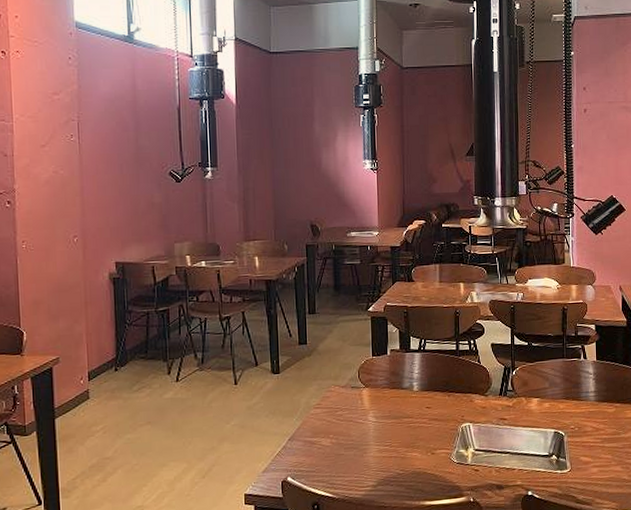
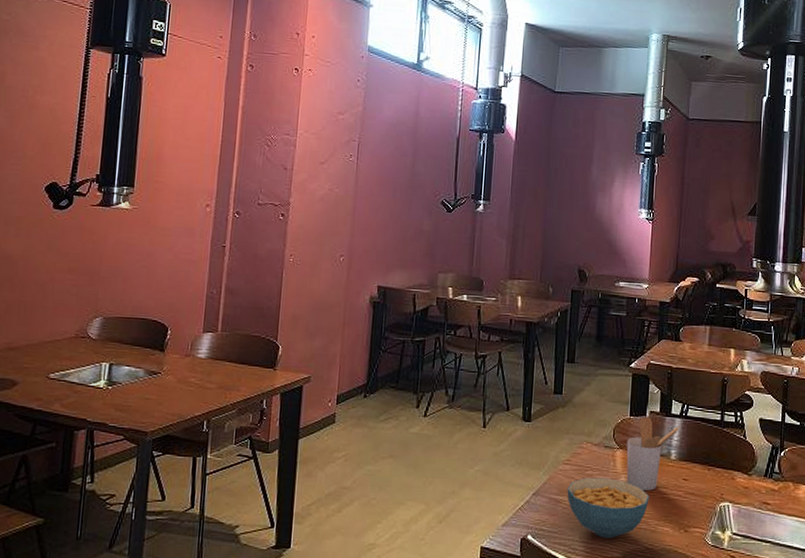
cereal bowl: none [320,415,397,471] -> present [567,477,650,539]
utensil holder: none [372,355,420,422] -> present [626,417,680,491]

